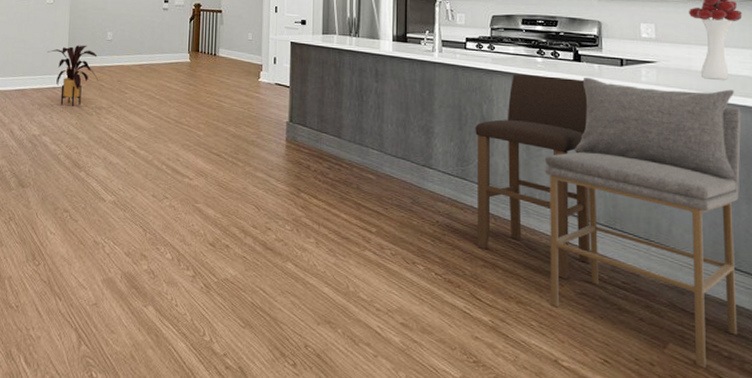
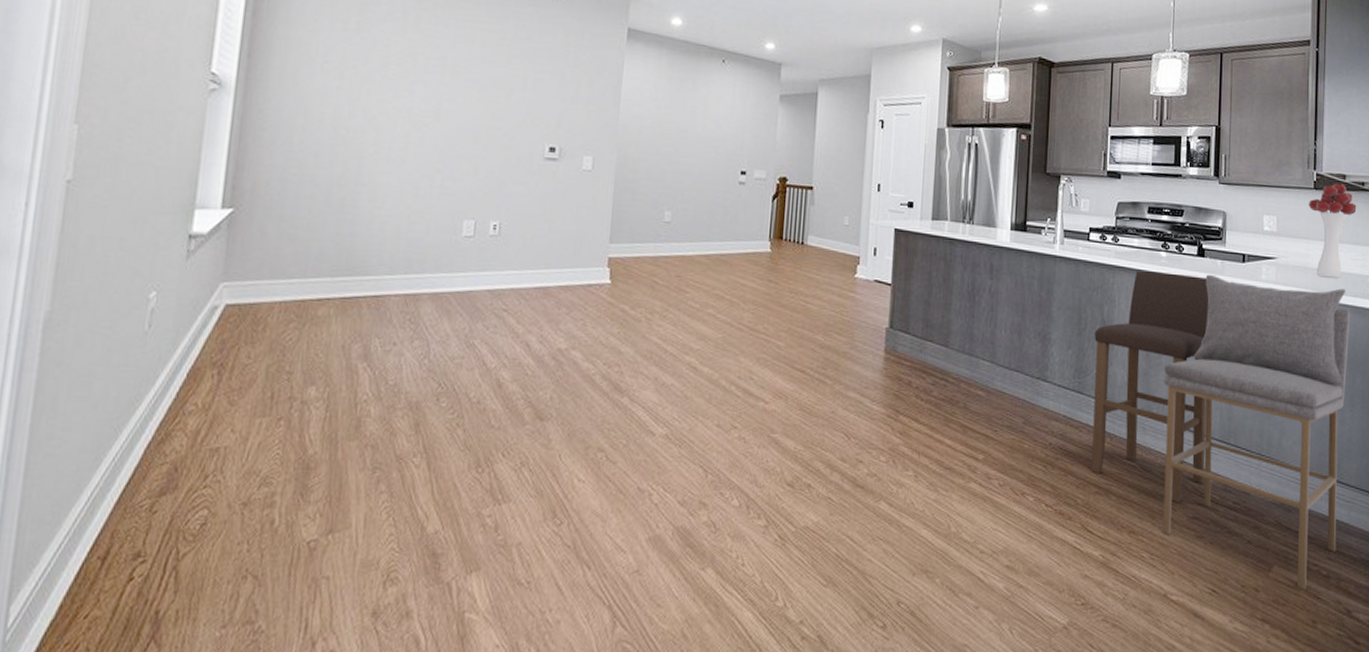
house plant: present [47,44,99,106] -> none [581,227,651,310]

